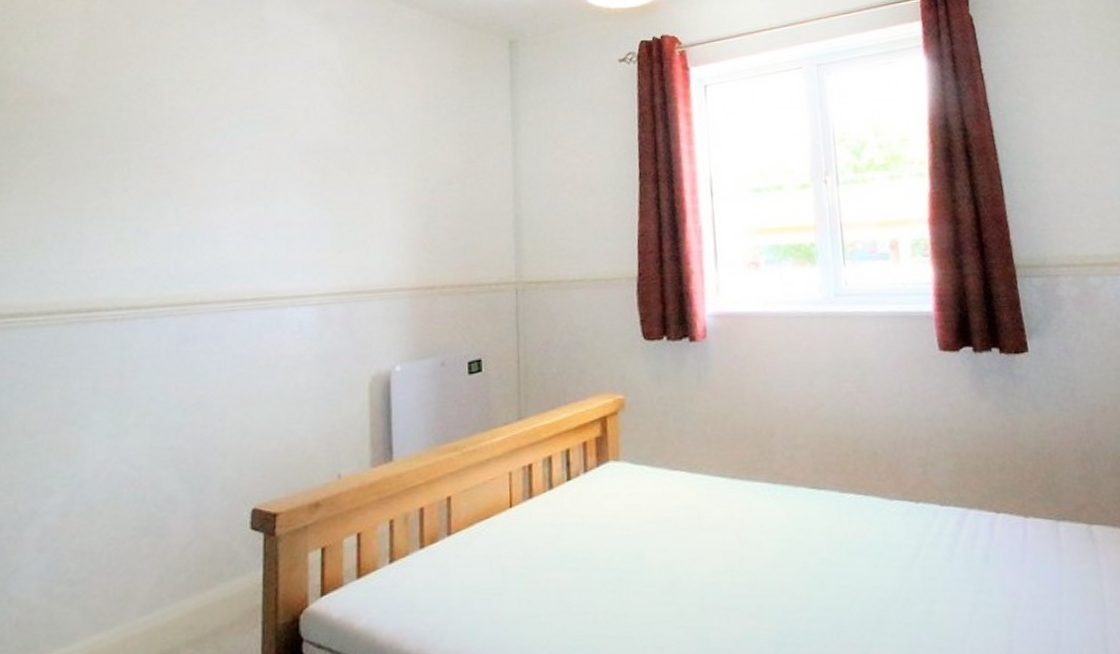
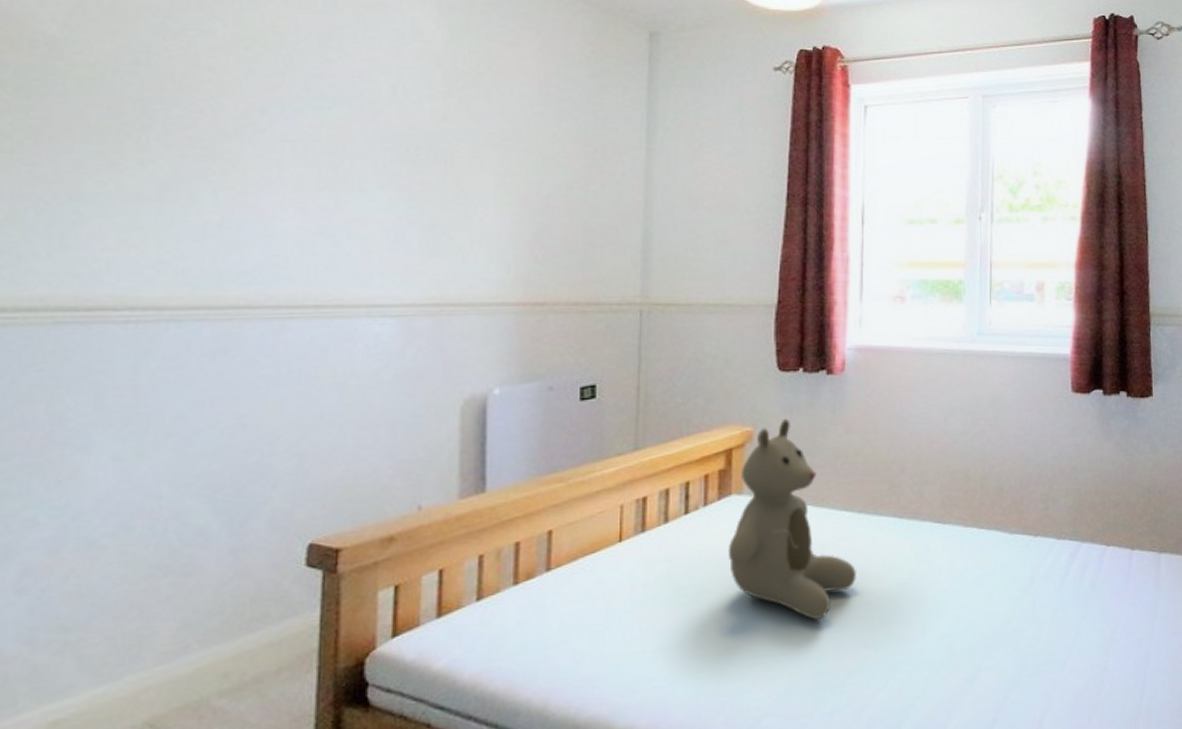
teddy bear: none [609,385,735,588] -> present [728,418,856,620]

